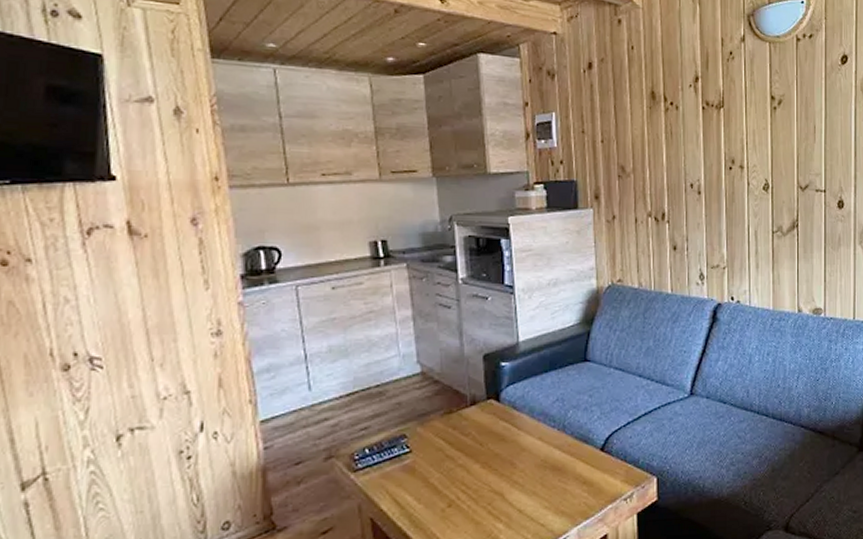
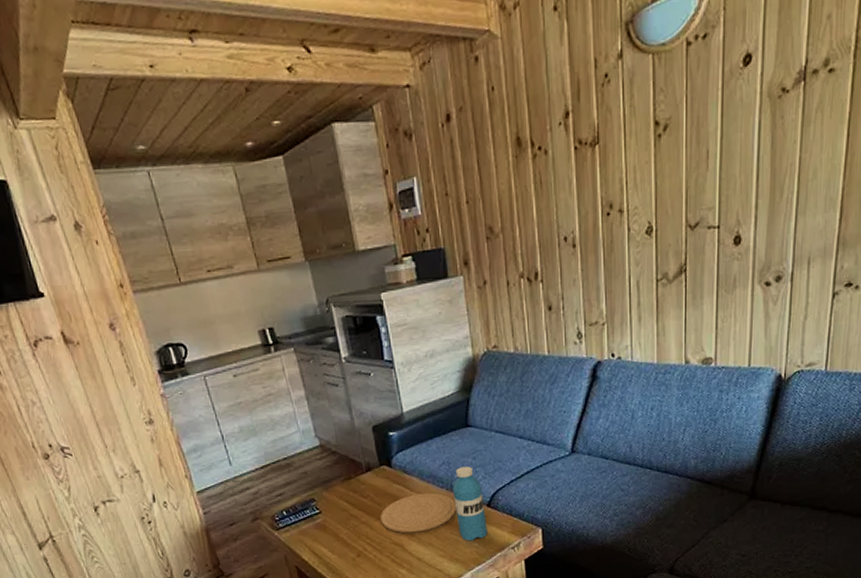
plate: none [481,432,568,480] -> present [380,493,457,533]
water bottle: none [565,404,599,490] -> present [453,466,488,541]

